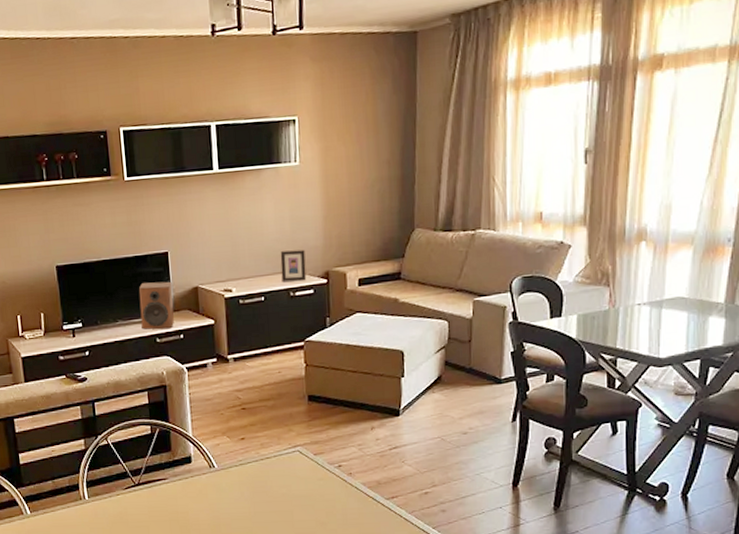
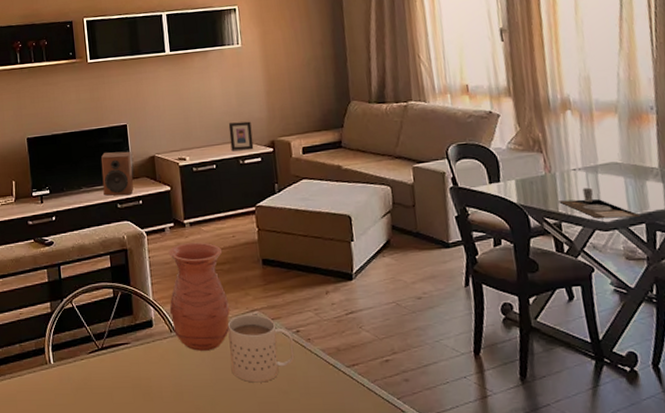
vase: none [209,378,272,486] -> present [168,242,230,351]
mug: none [268,449,335,515] -> present [227,314,295,383]
place setting: none [618,323,698,355] -> present [559,187,642,219]

